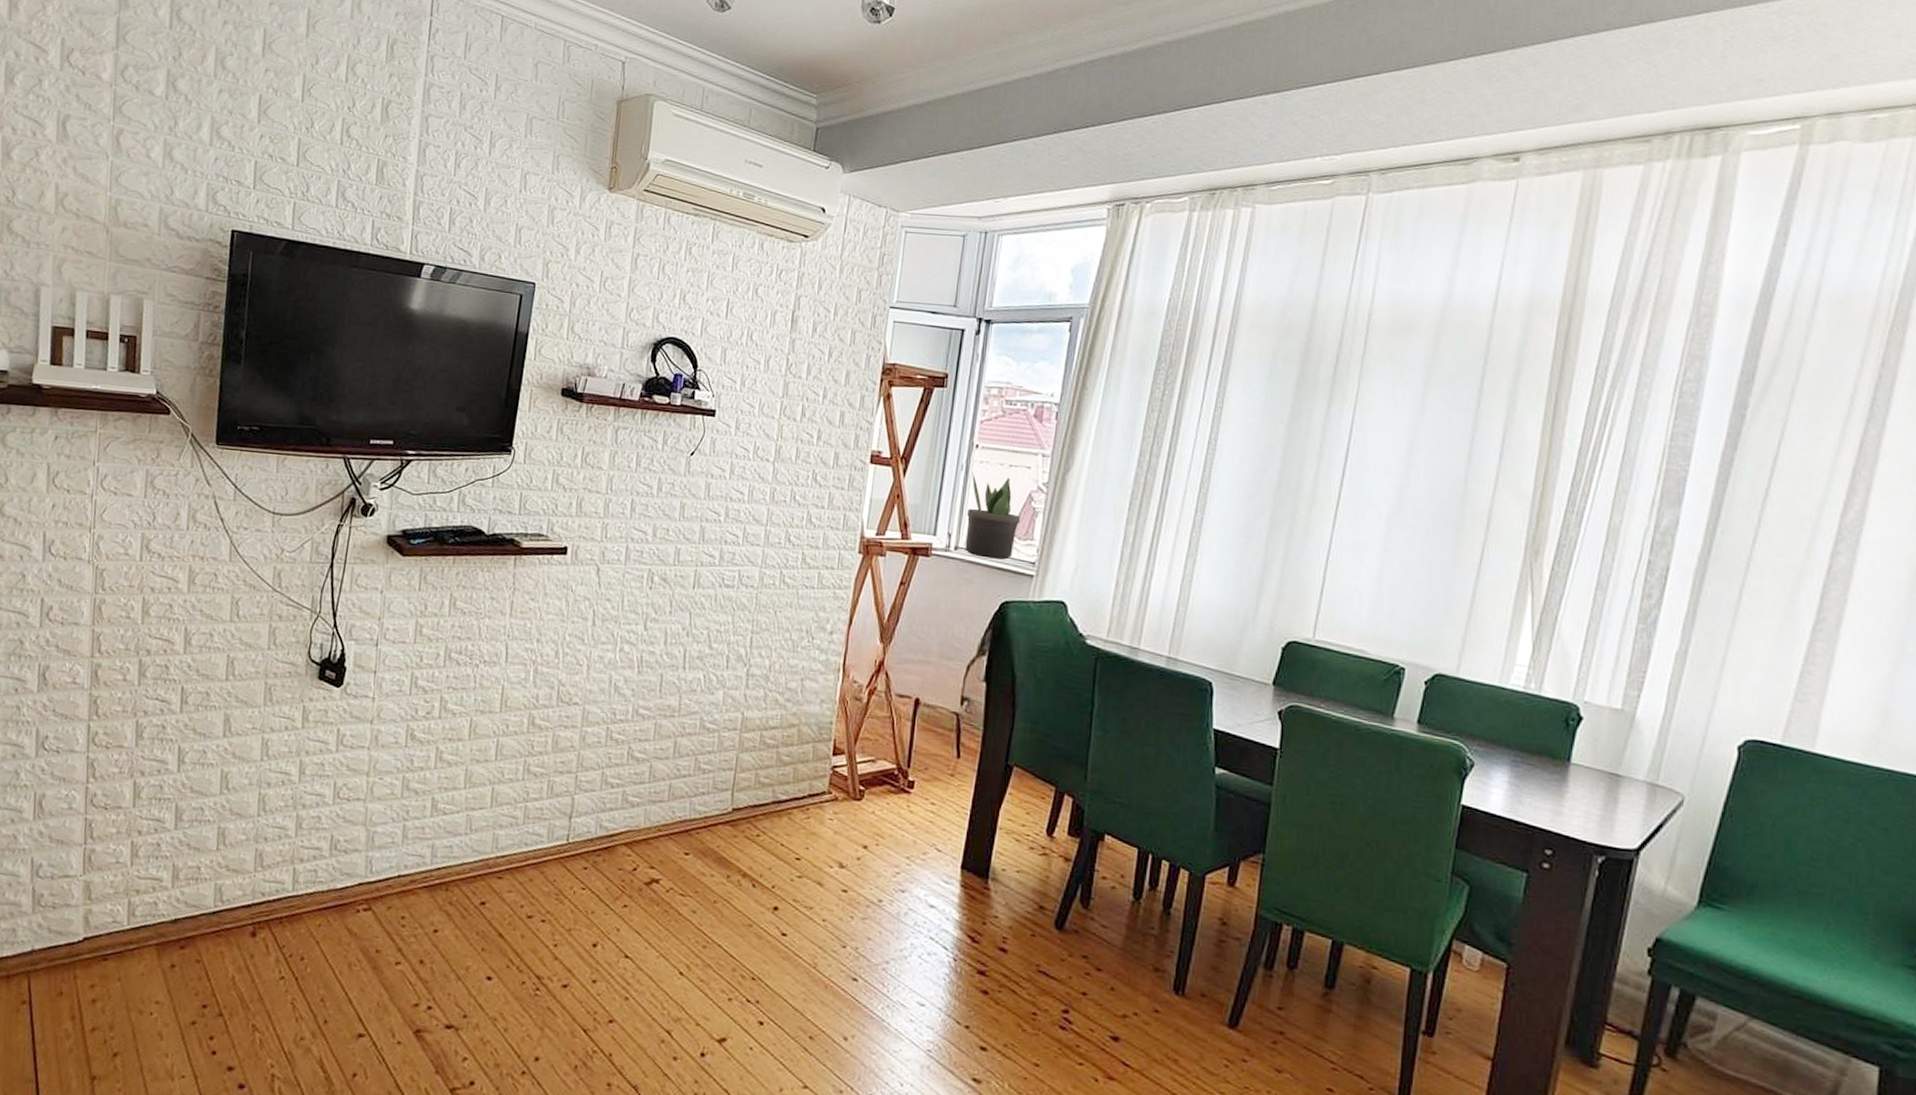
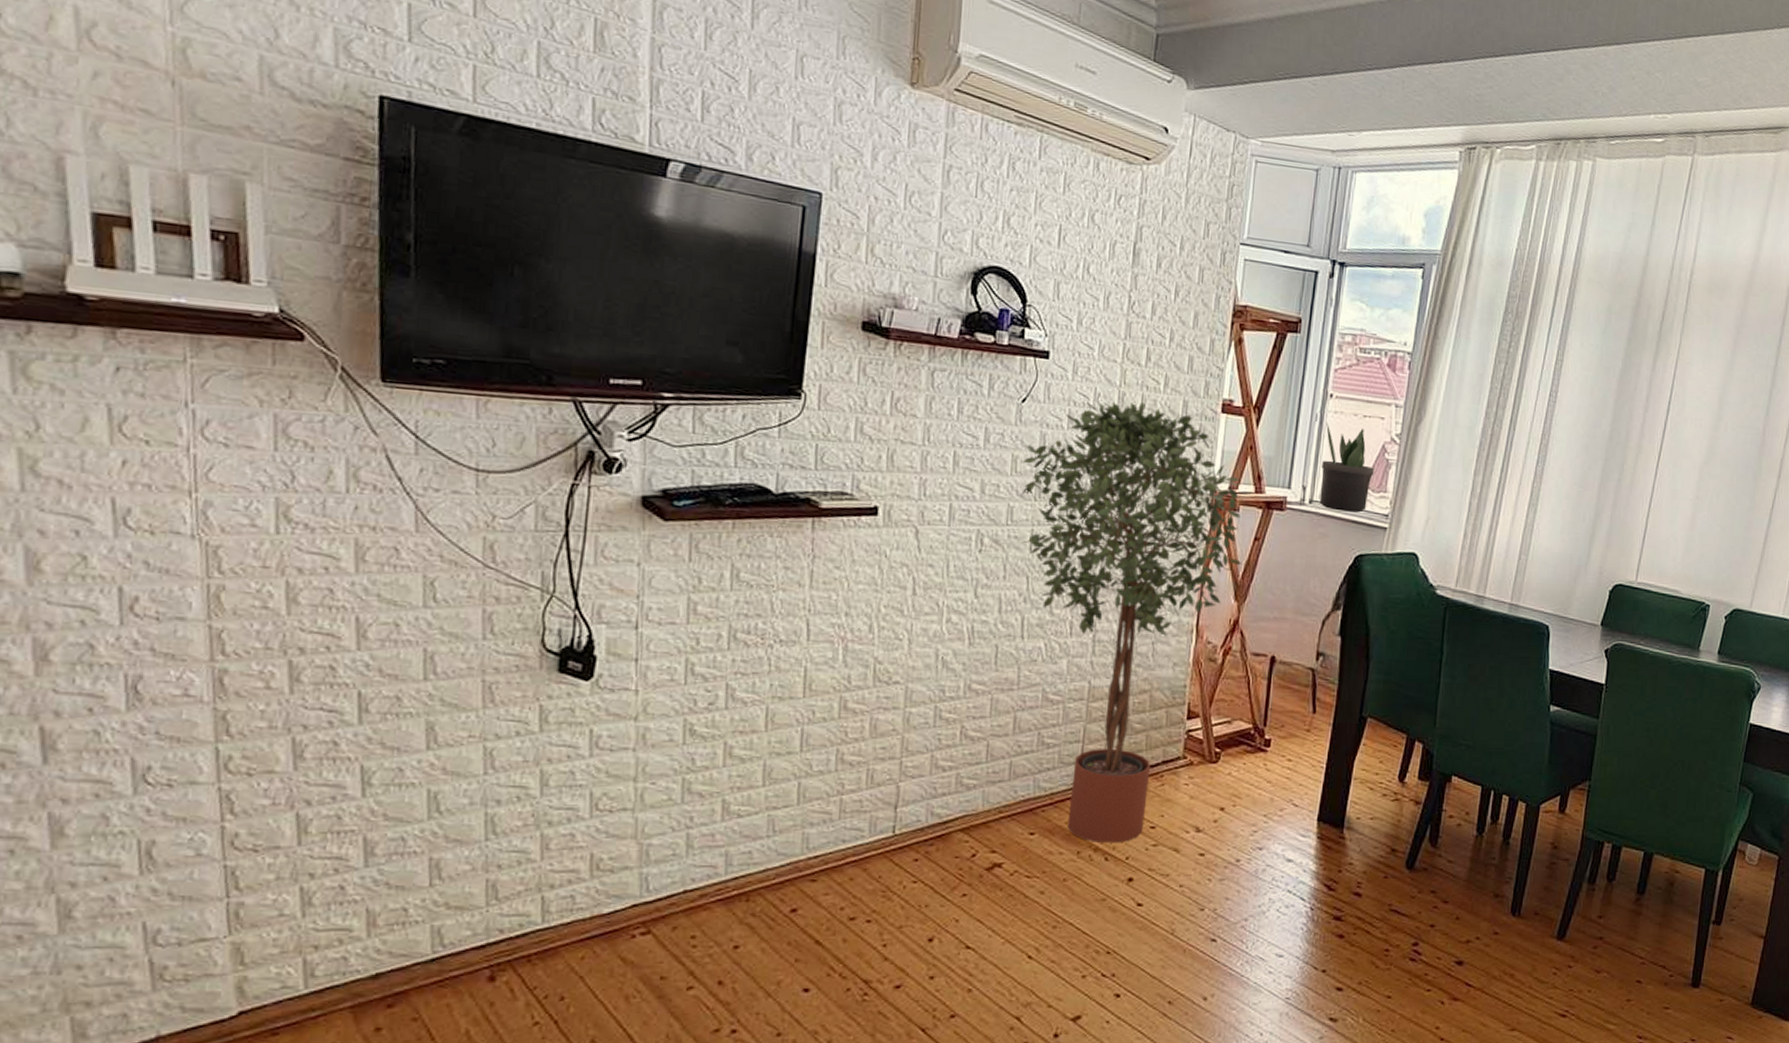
potted tree: none [685,454,888,871] -> present [1020,401,1242,843]

